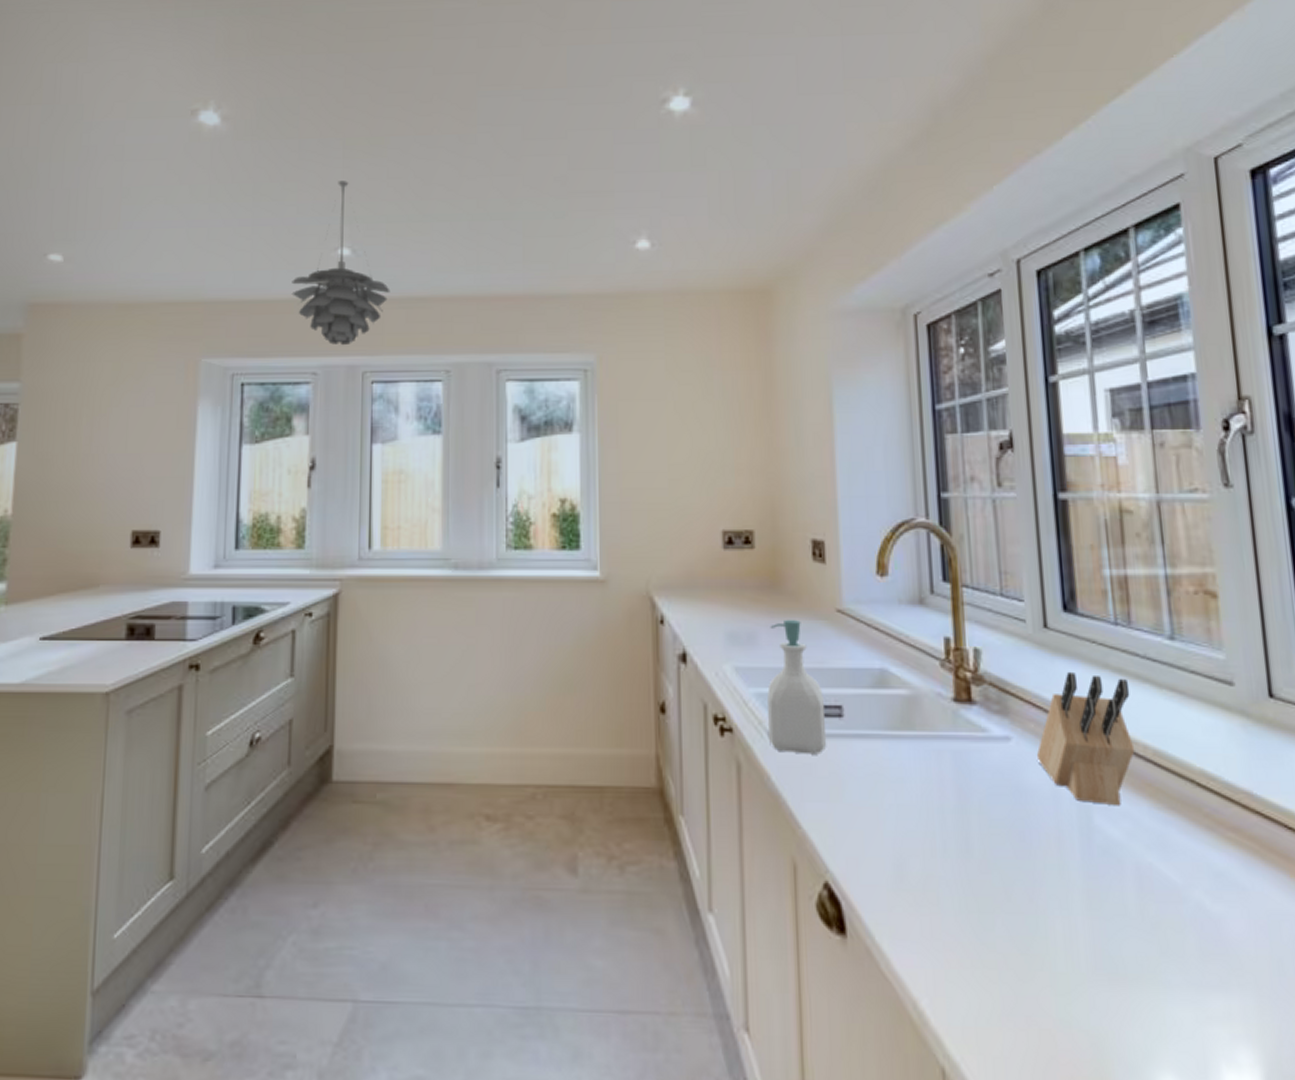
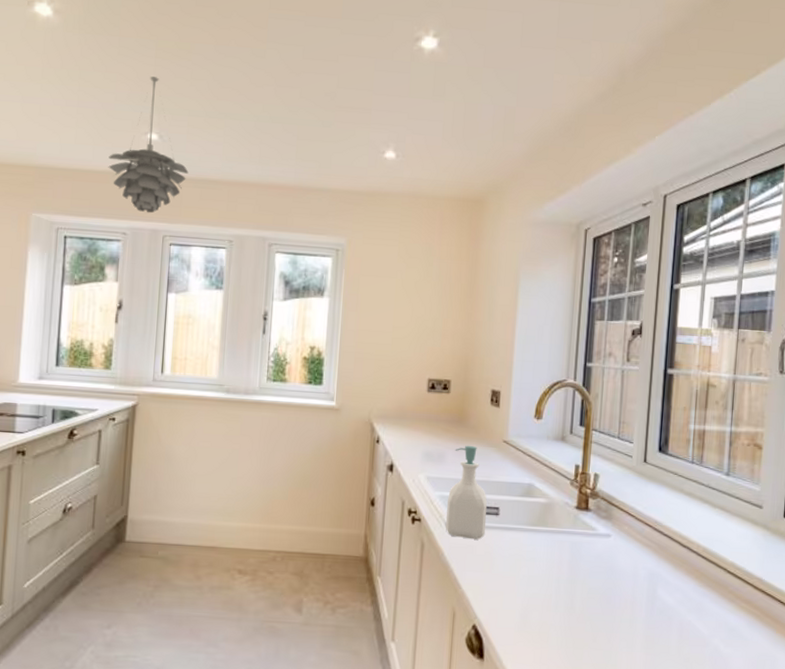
knife block: present [1036,671,1135,806] -> none [626,493,695,584]

